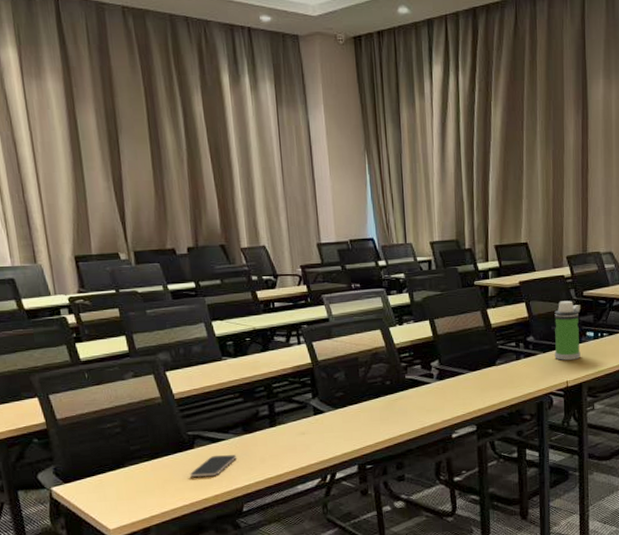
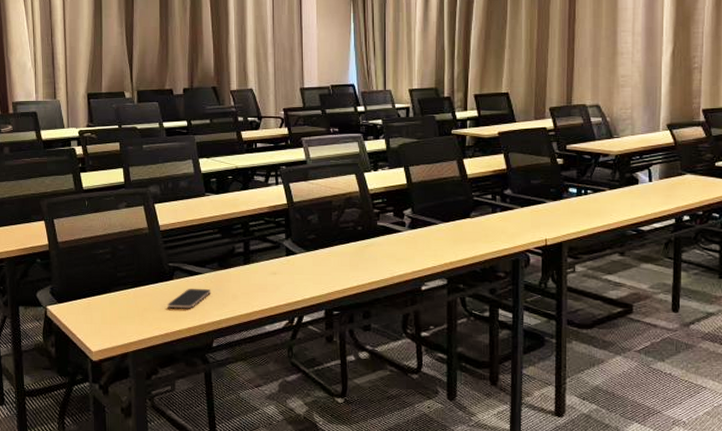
water bottle: present [554,300,581,360] -> none [533,154,563,217]

